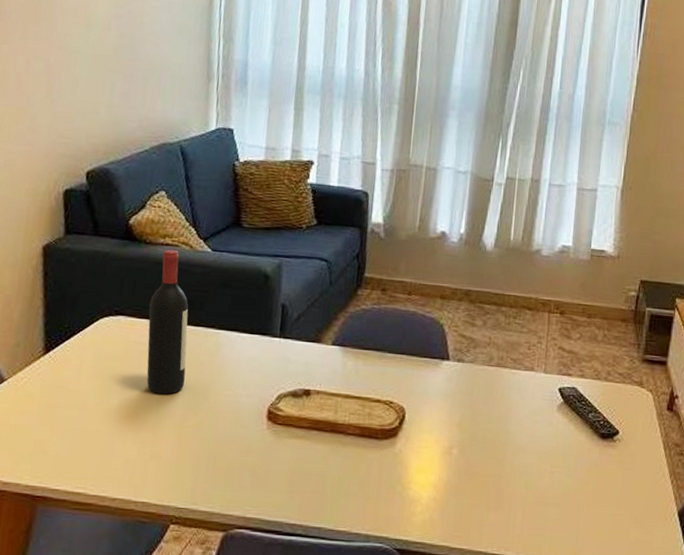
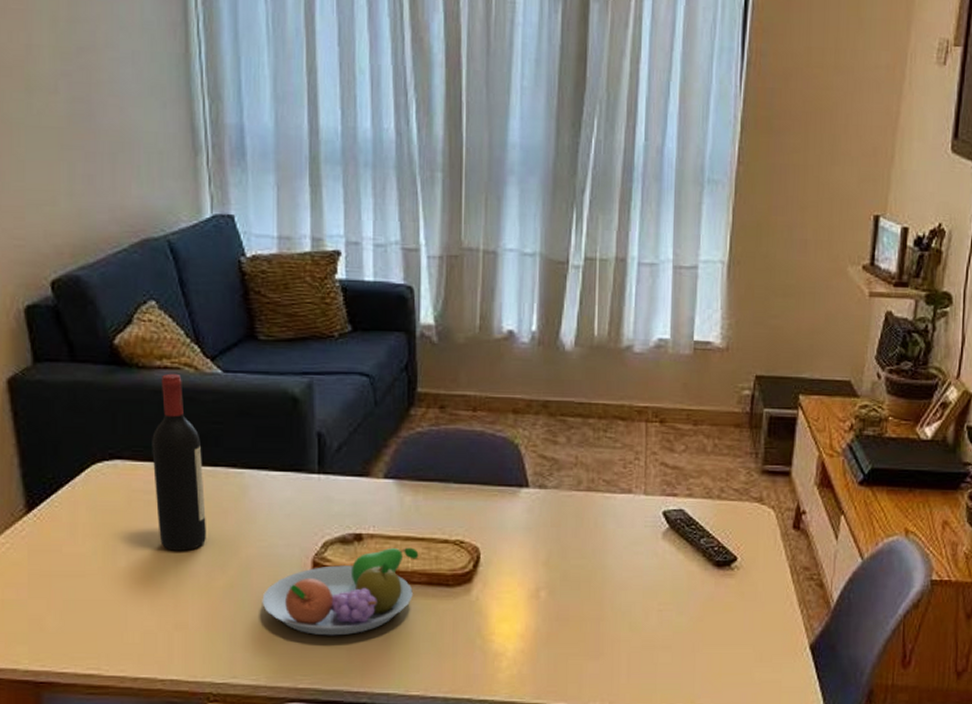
fruit bowl: none [223,403,355,475] -> present [262,547,419,636]

